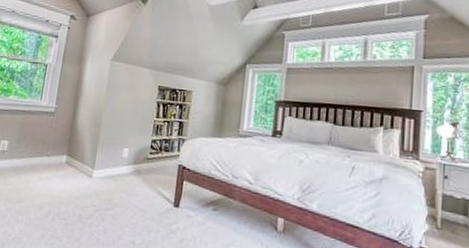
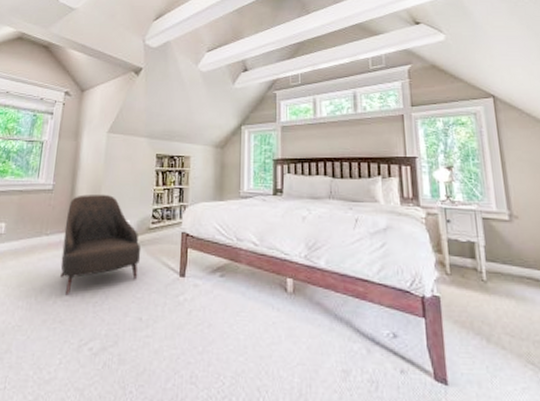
leather: none [59,120,139,214] -> present [60,194,142,294]

